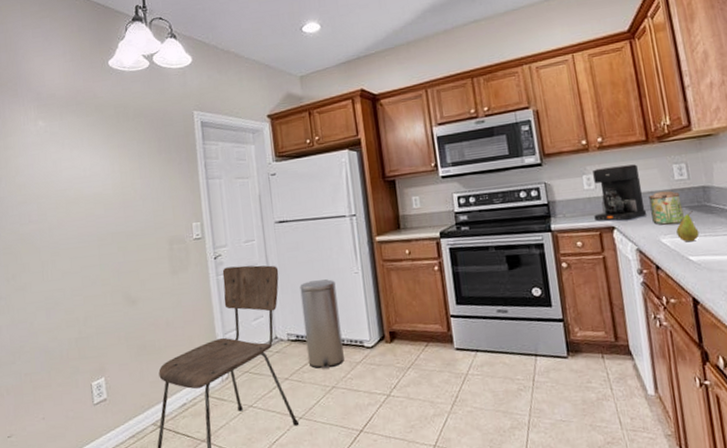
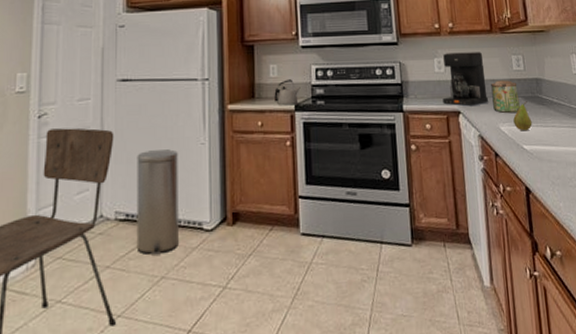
kettle: none [418,209,444,235] -> present [274,79,301,106]

